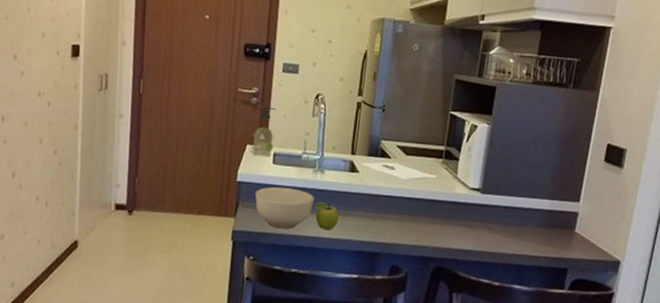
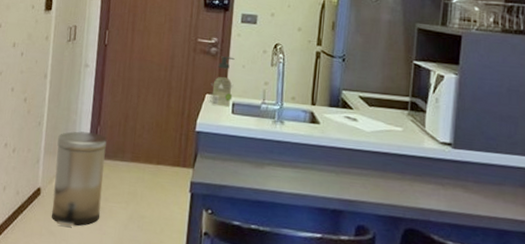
pedal bin: none [90,183,146,276] -> present [51,131,107,226]
bowl: present [255,186,315,230] -> none [214,137,275,182]
fruit: present [314,201,339,230] -> none [274,153,300,184]

